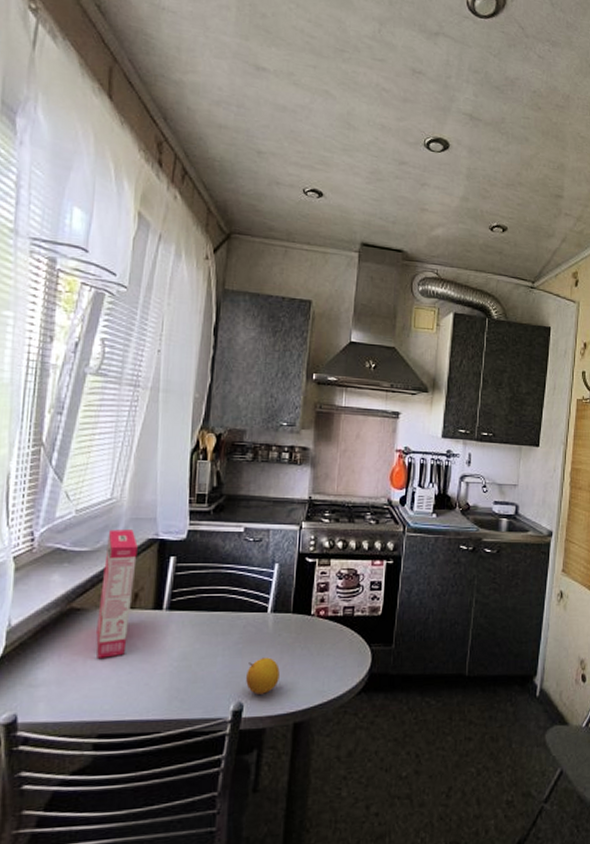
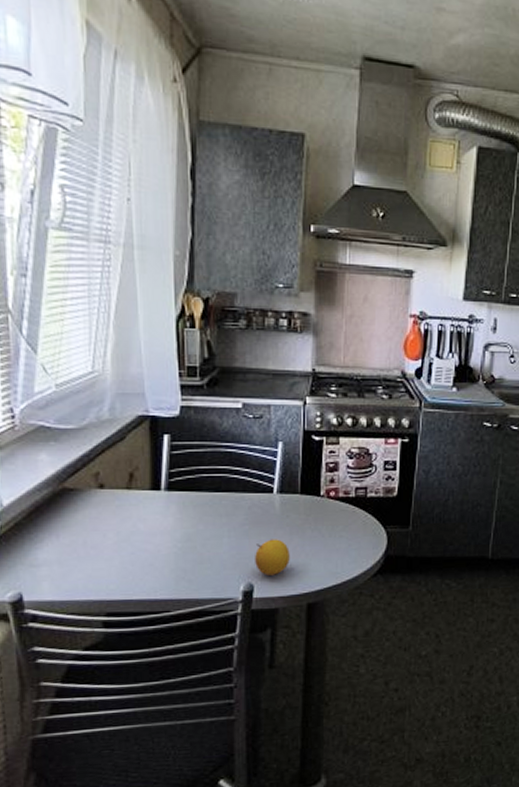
cereal box: present [96,529,138,658] -> none [92,405,128,539]

